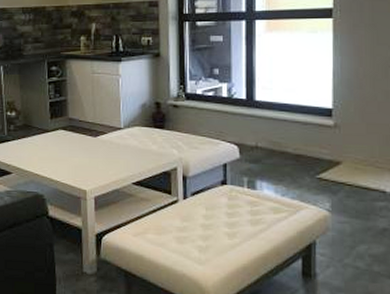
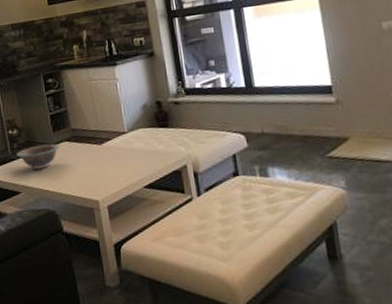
decorative bowl: none [12,129,56,153] -> present [16,143,61,169]

